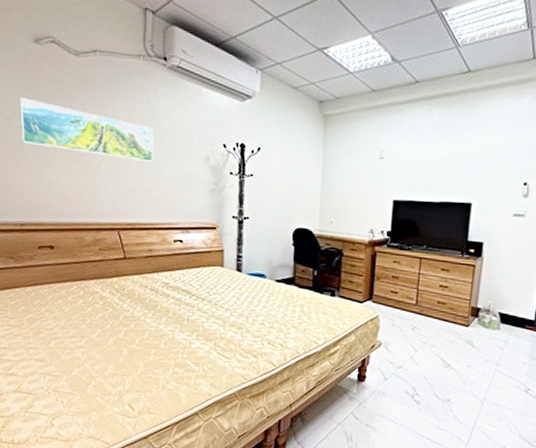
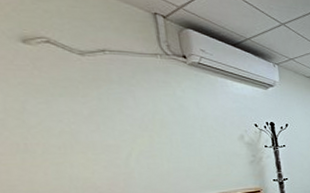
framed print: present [20,97,154,163] -> none [12,97,188,146]

